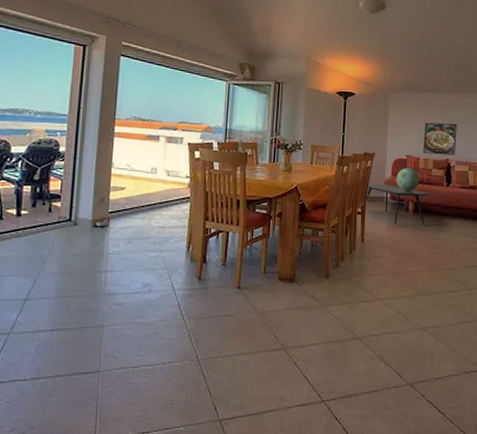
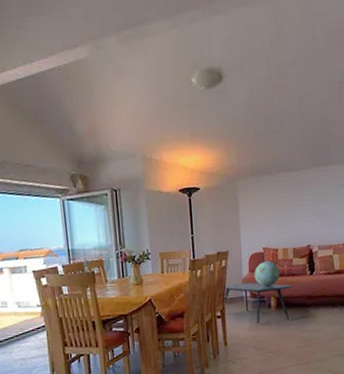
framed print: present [423,122,457,156] -> none [280,203,318,243]

